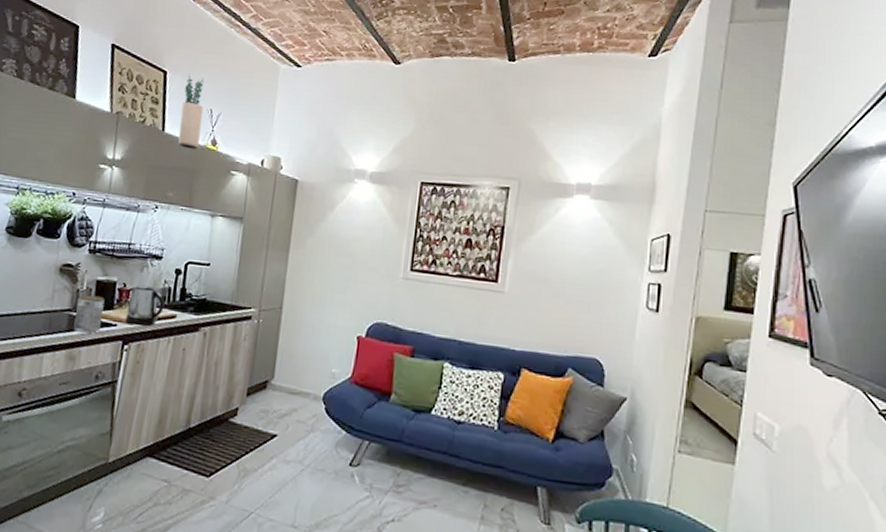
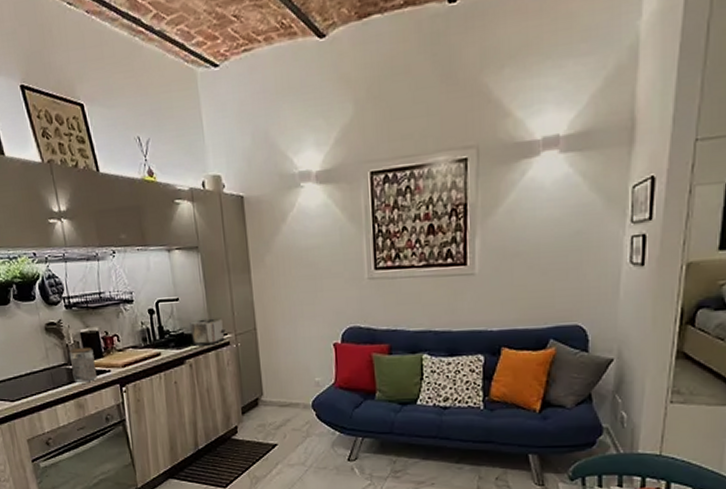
kettle: present [125,285,165,327] -> none [113,329,148,369]
vase: present [178,75,205,149] -> none [105,103,137,186]
toaster: none [212,288,251,318] -> present [190,318,226,346]

